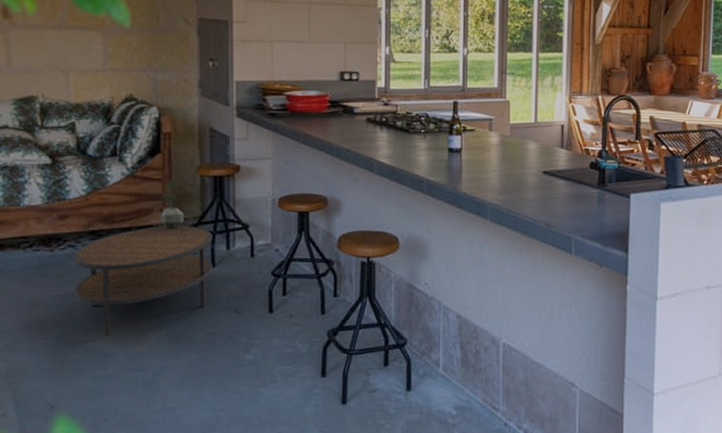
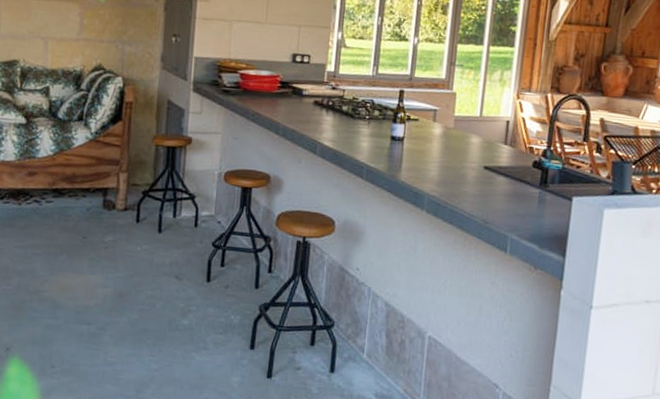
coffee table: present [73,226,213,336] -> none [36,190,162,289]
potted plant: present [158,180,184,228] -> none [116,147,138,193]

